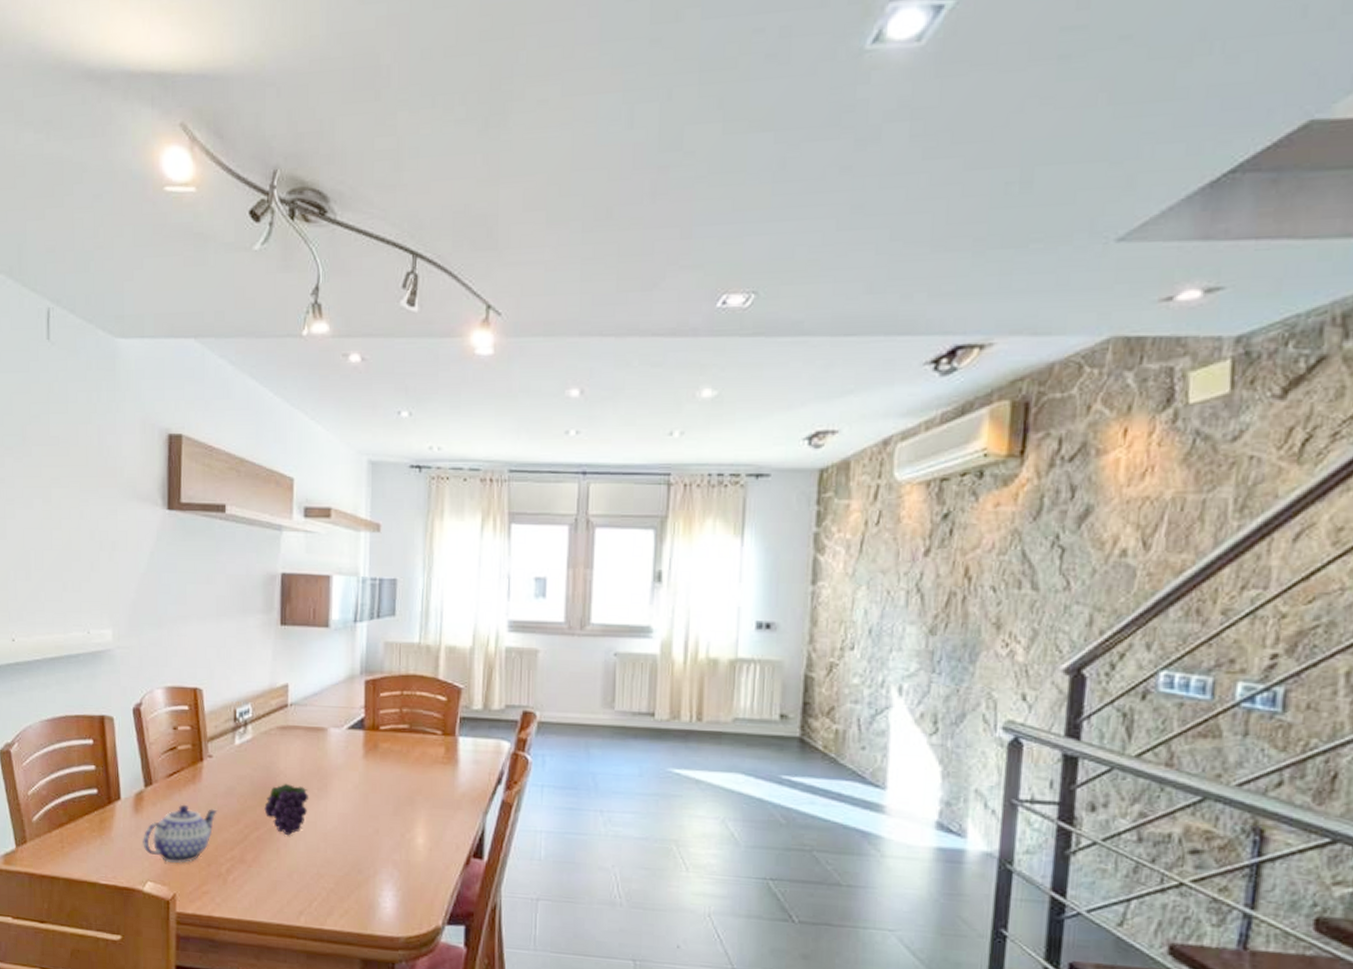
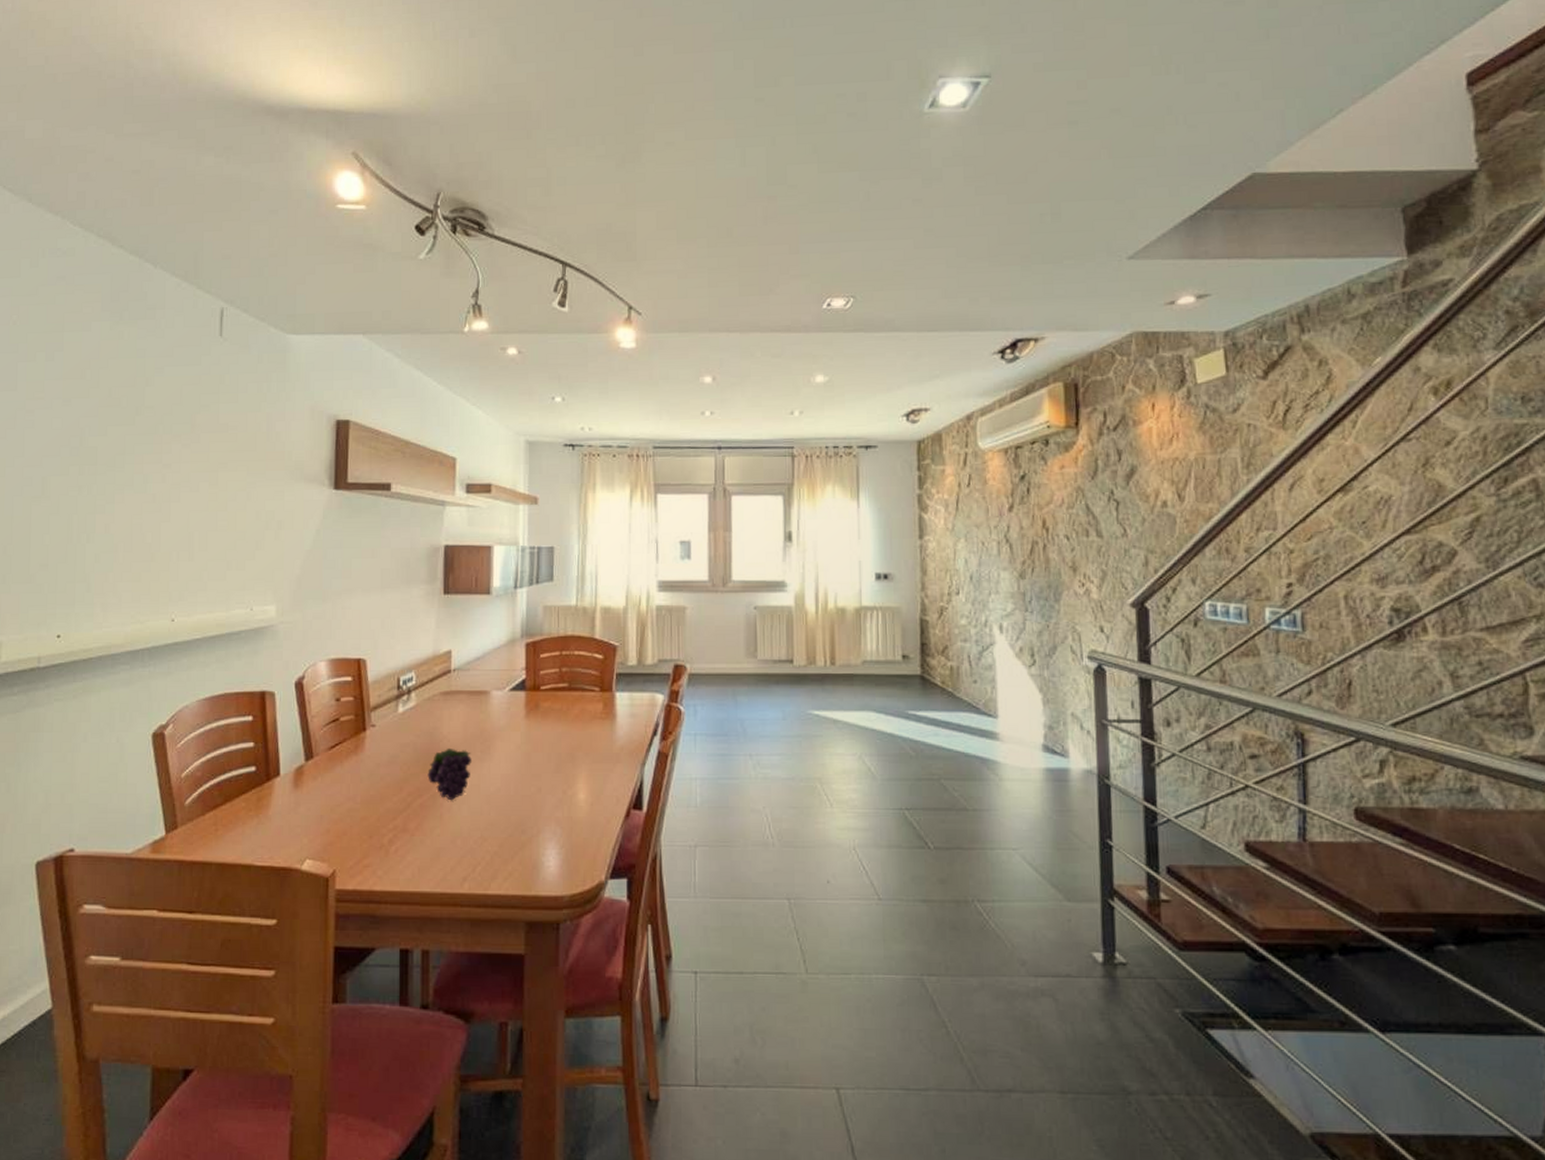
teapot: present [143,804,217,863] -> none [302,776,380,837]

